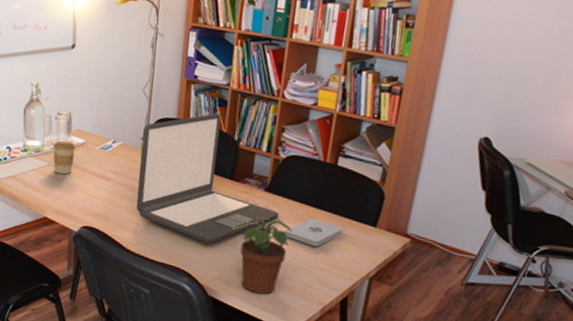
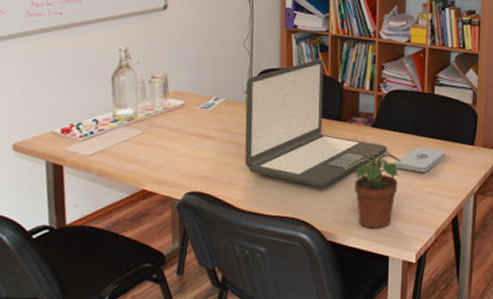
coffee cup: present [53,140,76,175] -> none [148,105,174,141]

